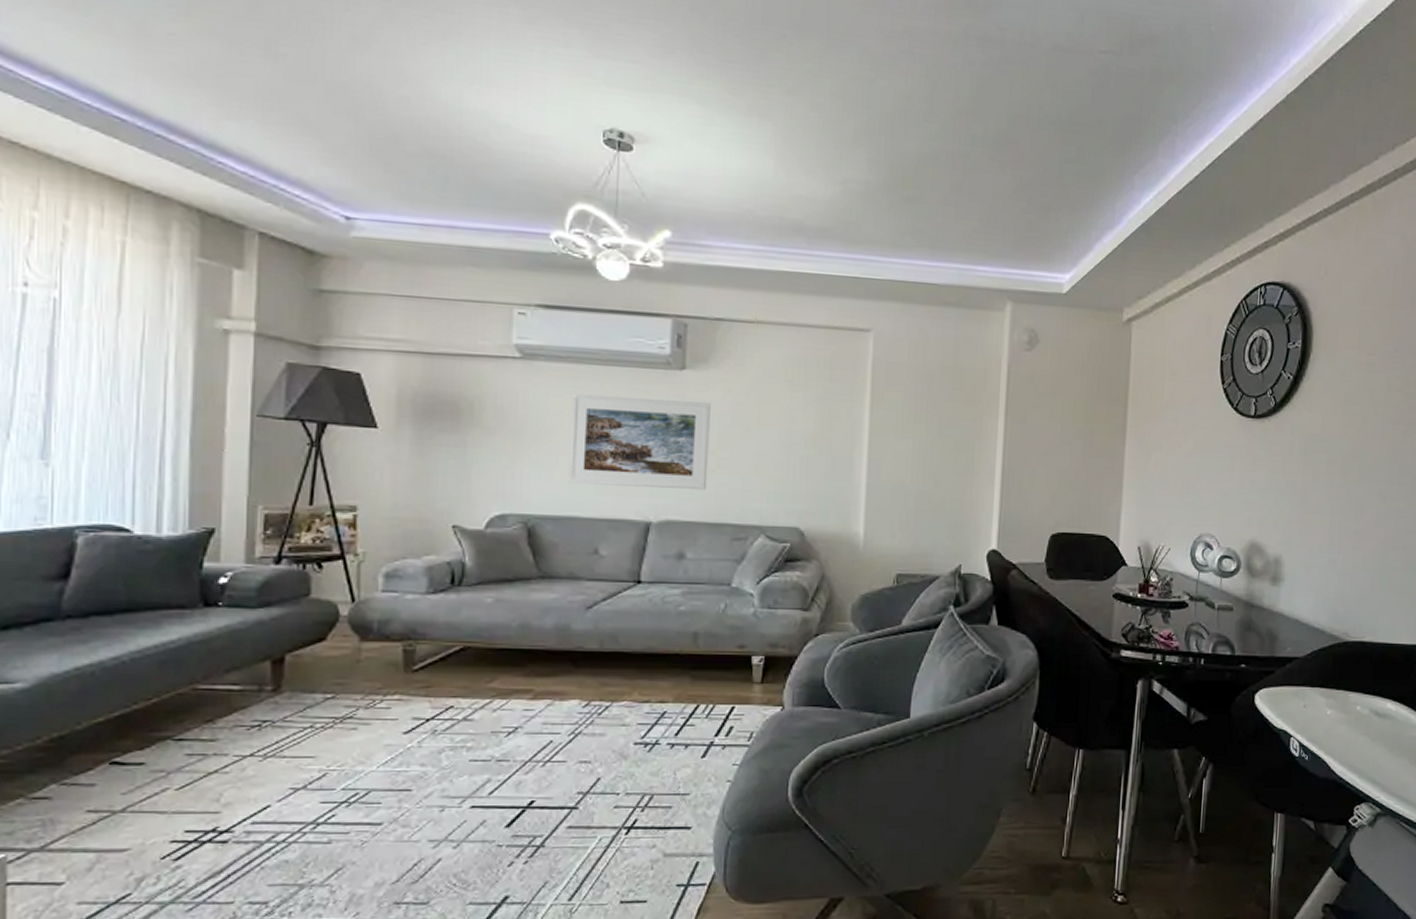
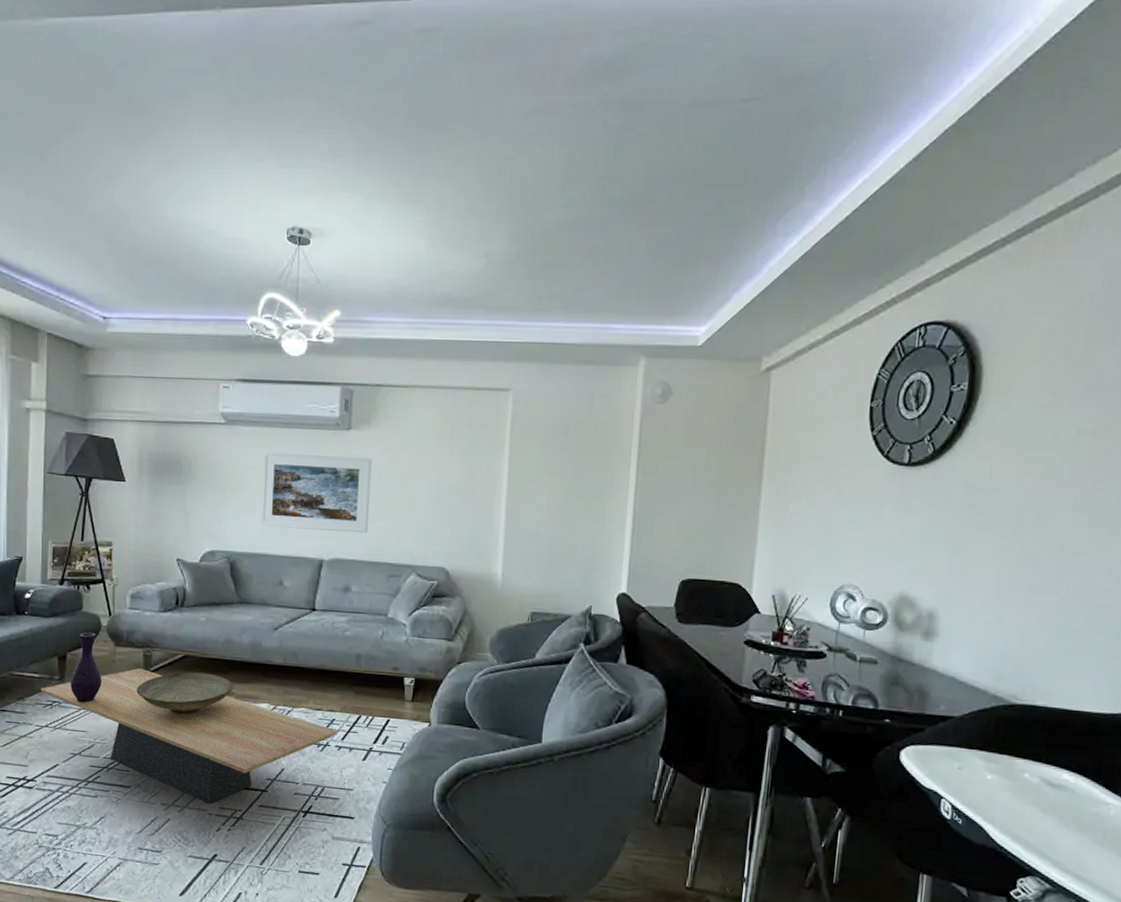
coffee table: none [241,668,671,834] -> present [40,668,339,805]
vase: none [290,625,339,719] -> present [70,632,101,703]
decorative bowl: none [392,667,532,722] -> present [136,672,234,714]

